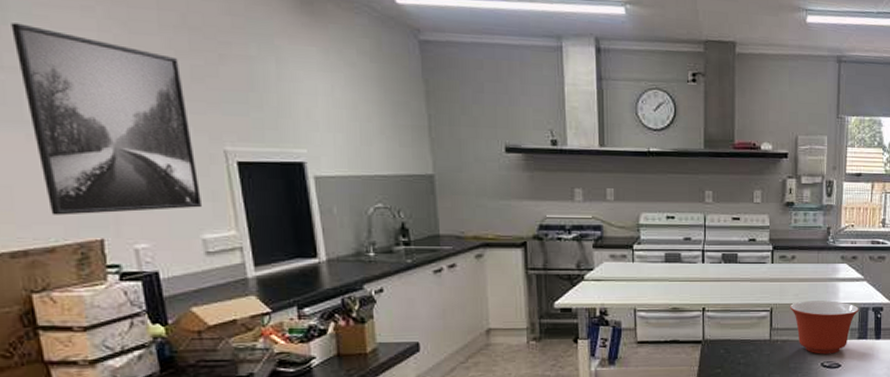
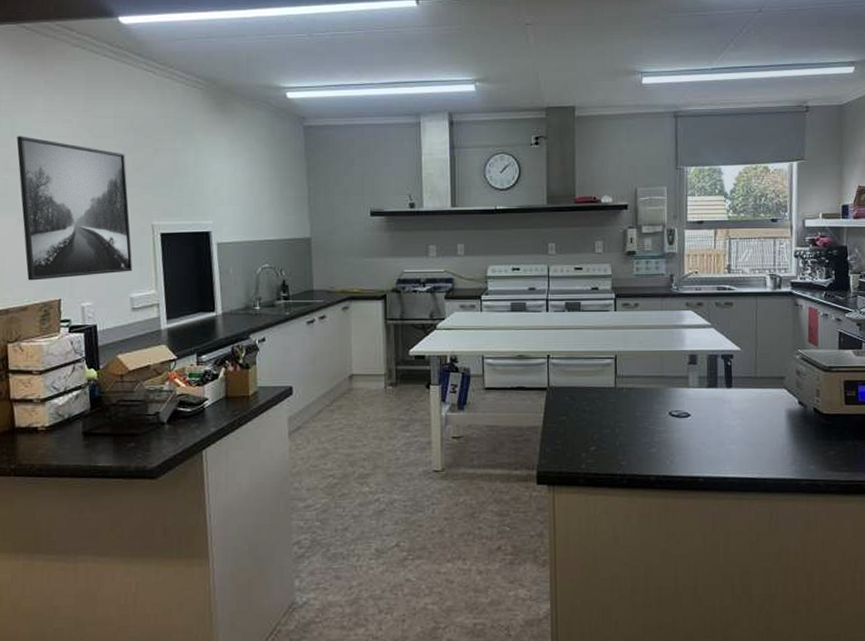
mixing bowl: present [790,300,859,354] -> none [635,348,707,403]

